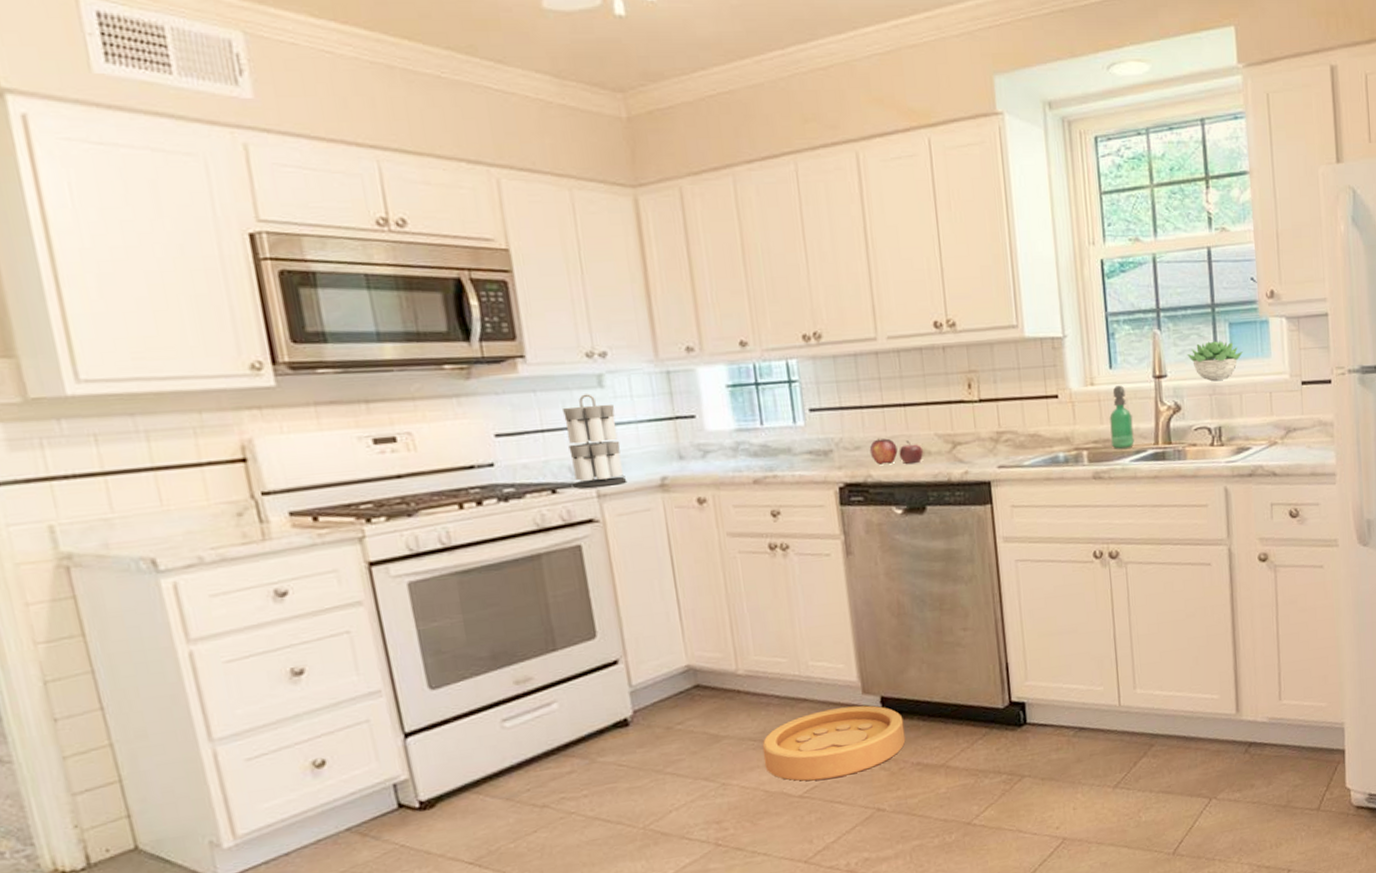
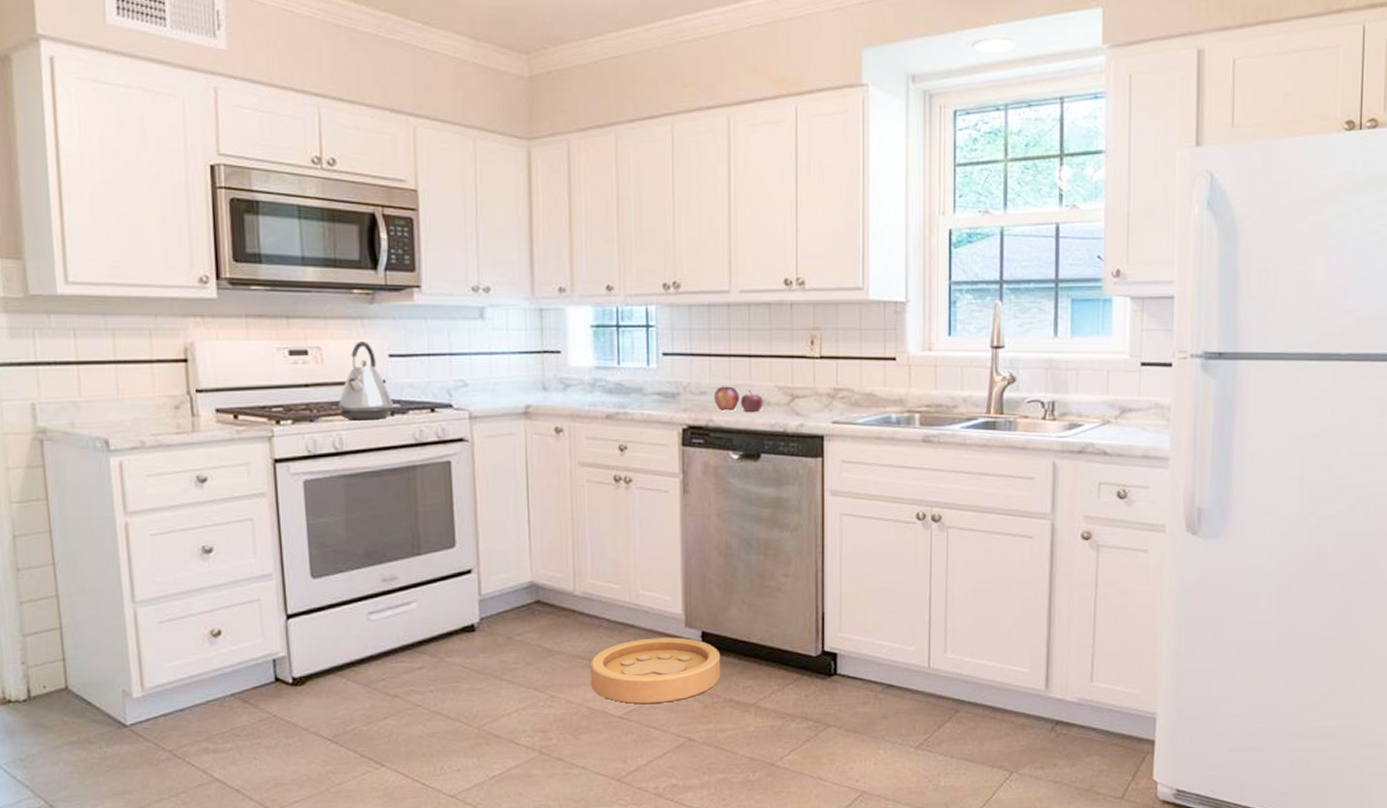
kettle: none [440,421,506,511] -> present [338,340,393,421]
spice rack: present [563,394,627,489] -> none [448,324,496,409]
soap dispenser: present [1109,385,1135,450] -> none [944,353,967,416]
succulent plant: present [1187,340,1243,382] -> none [1026,316,1083,356]

